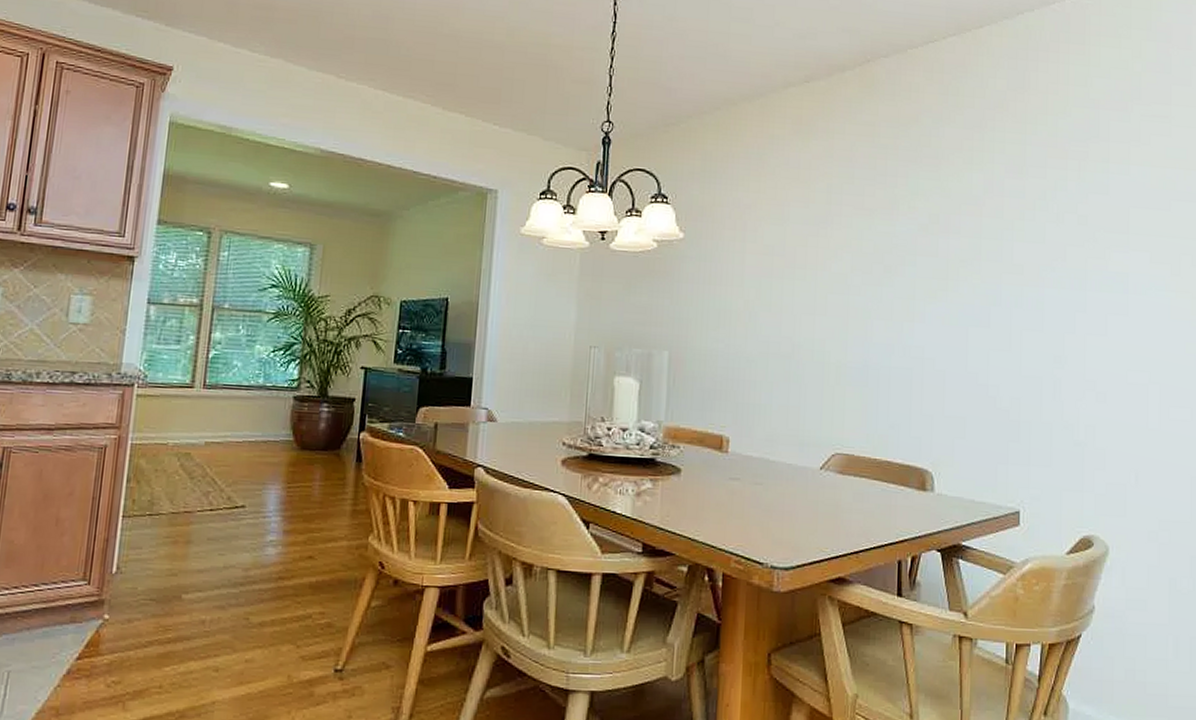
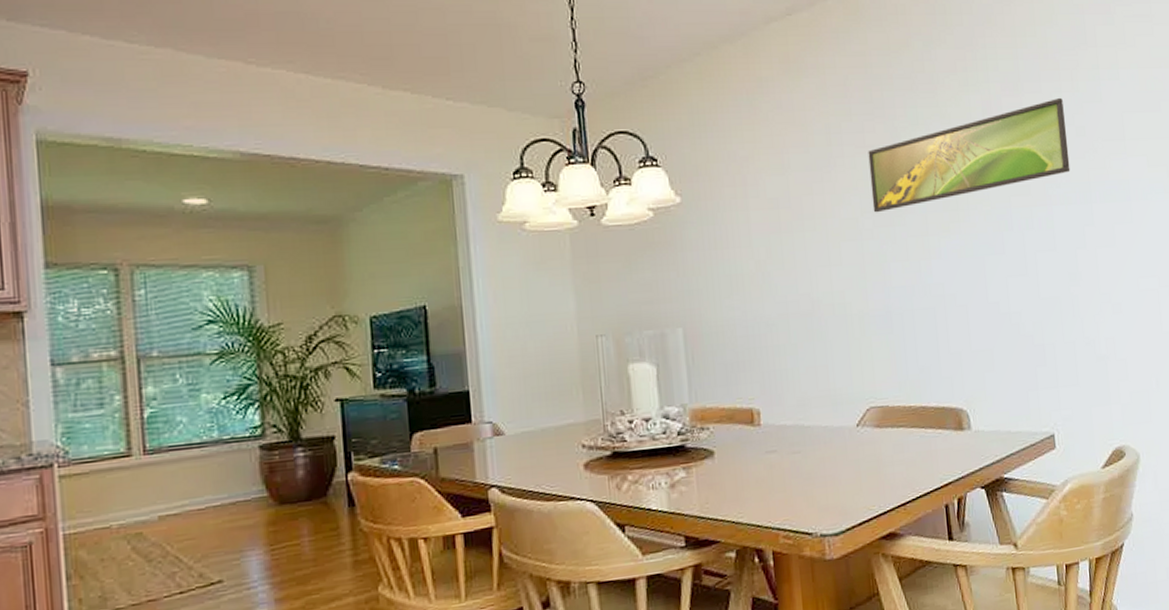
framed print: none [863,185,1068,272] -> present [868,97,1071,213]

